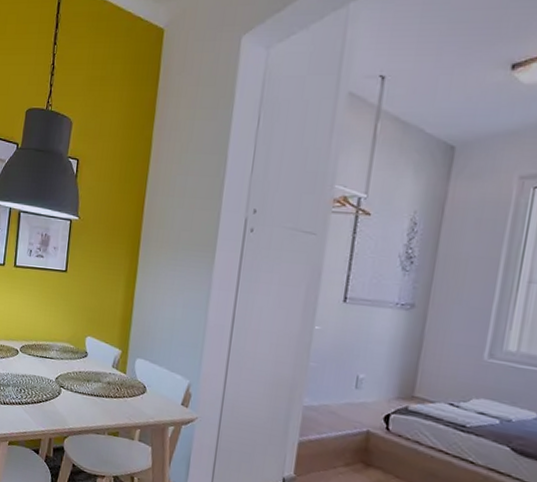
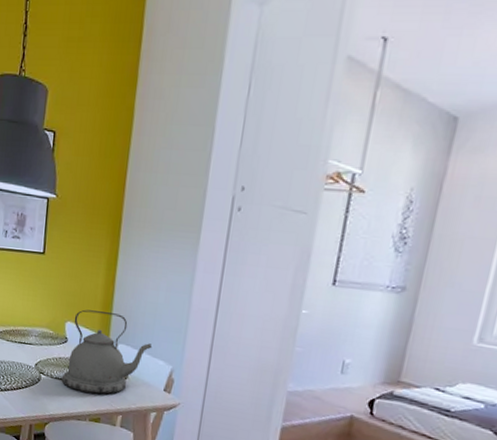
kettle: none [81,325,170,408] -> present [61,309,153,394]

